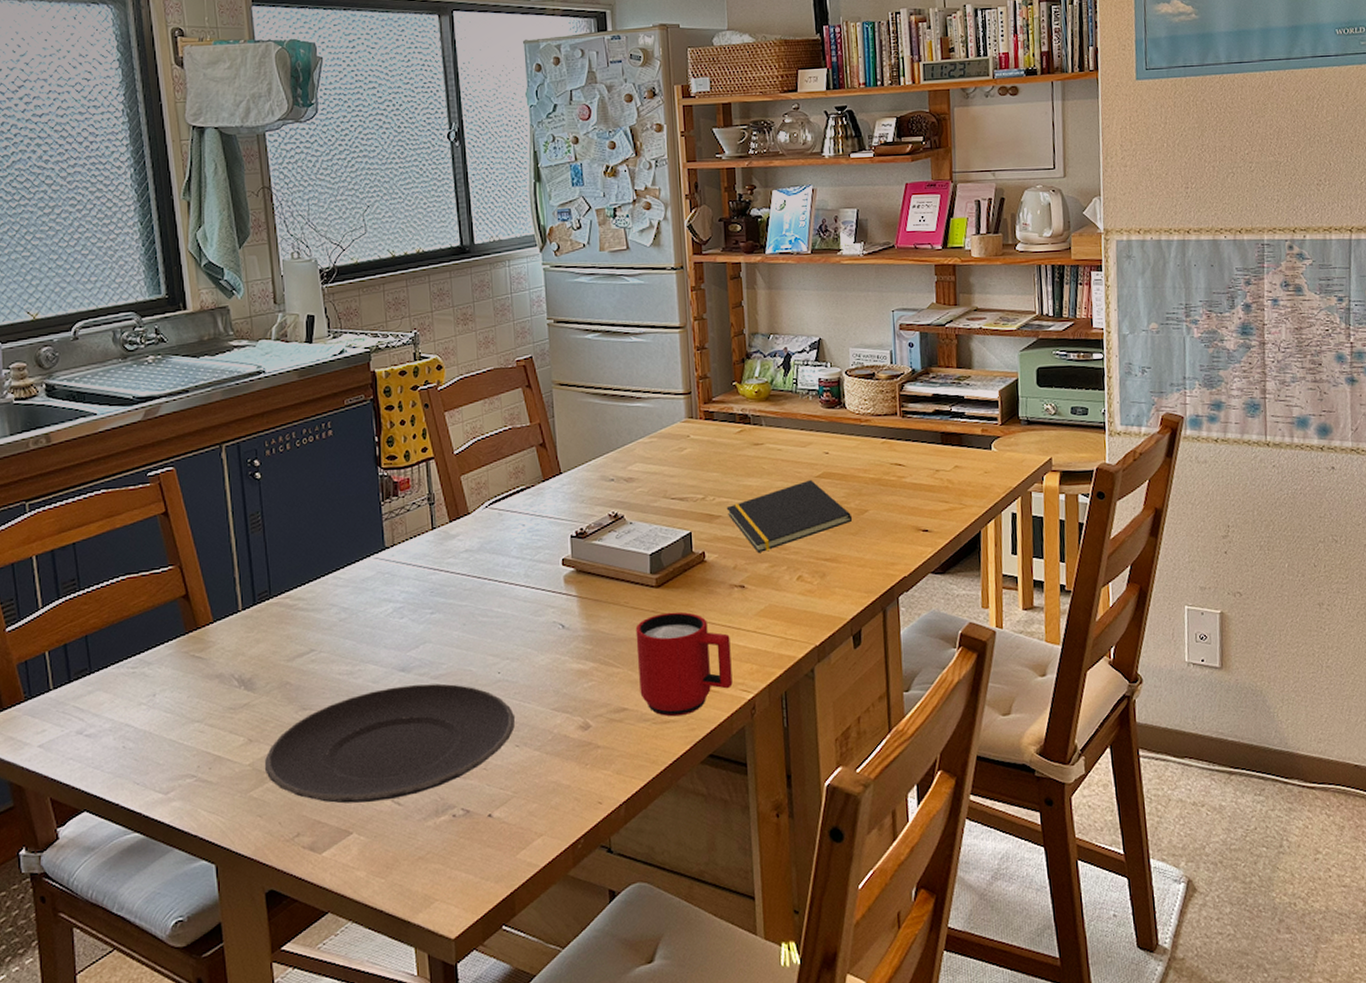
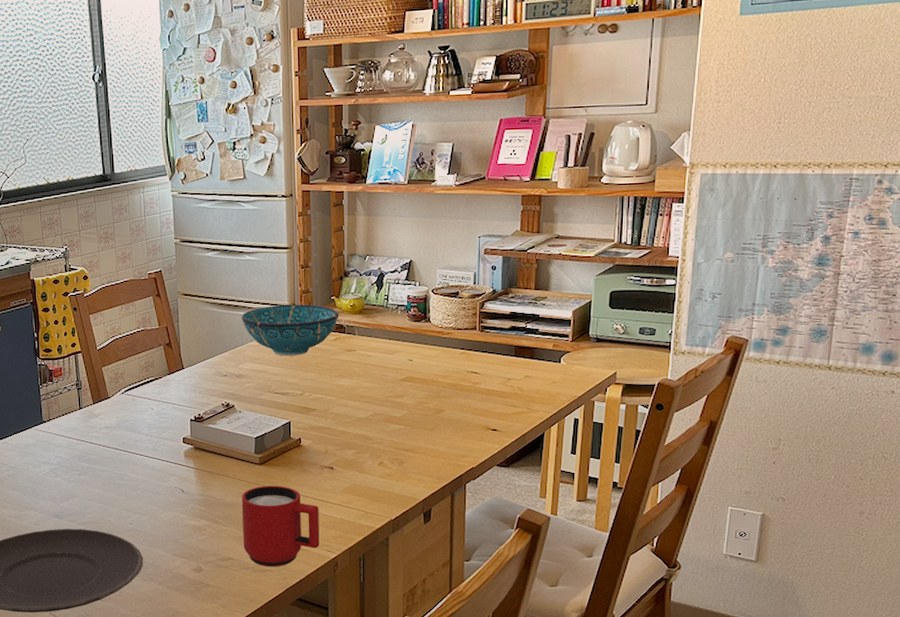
decorative bowl: none [629,392,743,454] -> present [242,304,339,356]
notepad: present [726,479,853,552] -> none [321,382,430,441]

